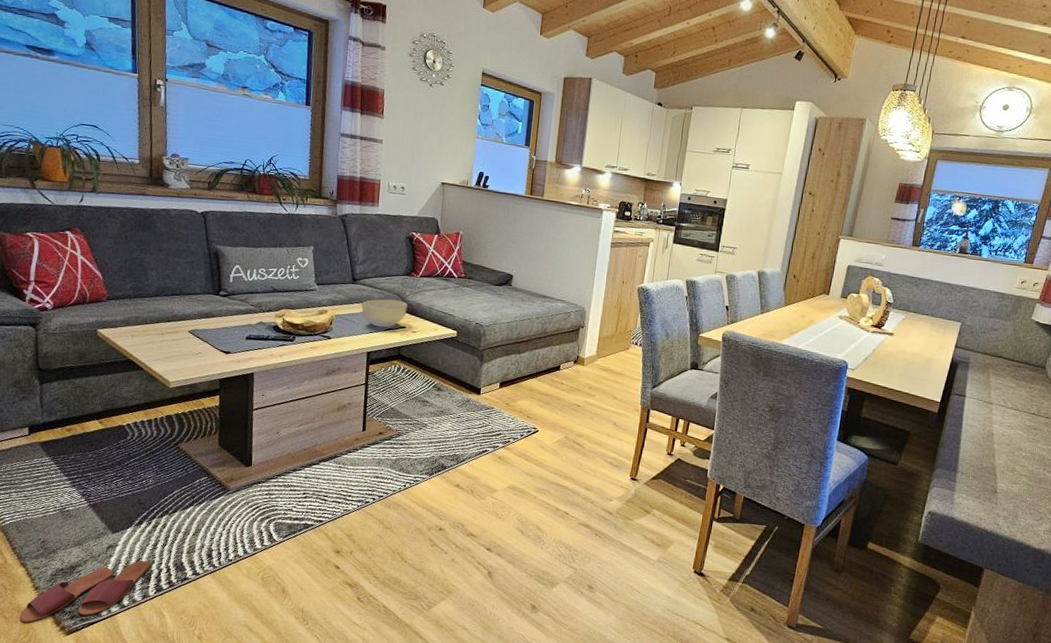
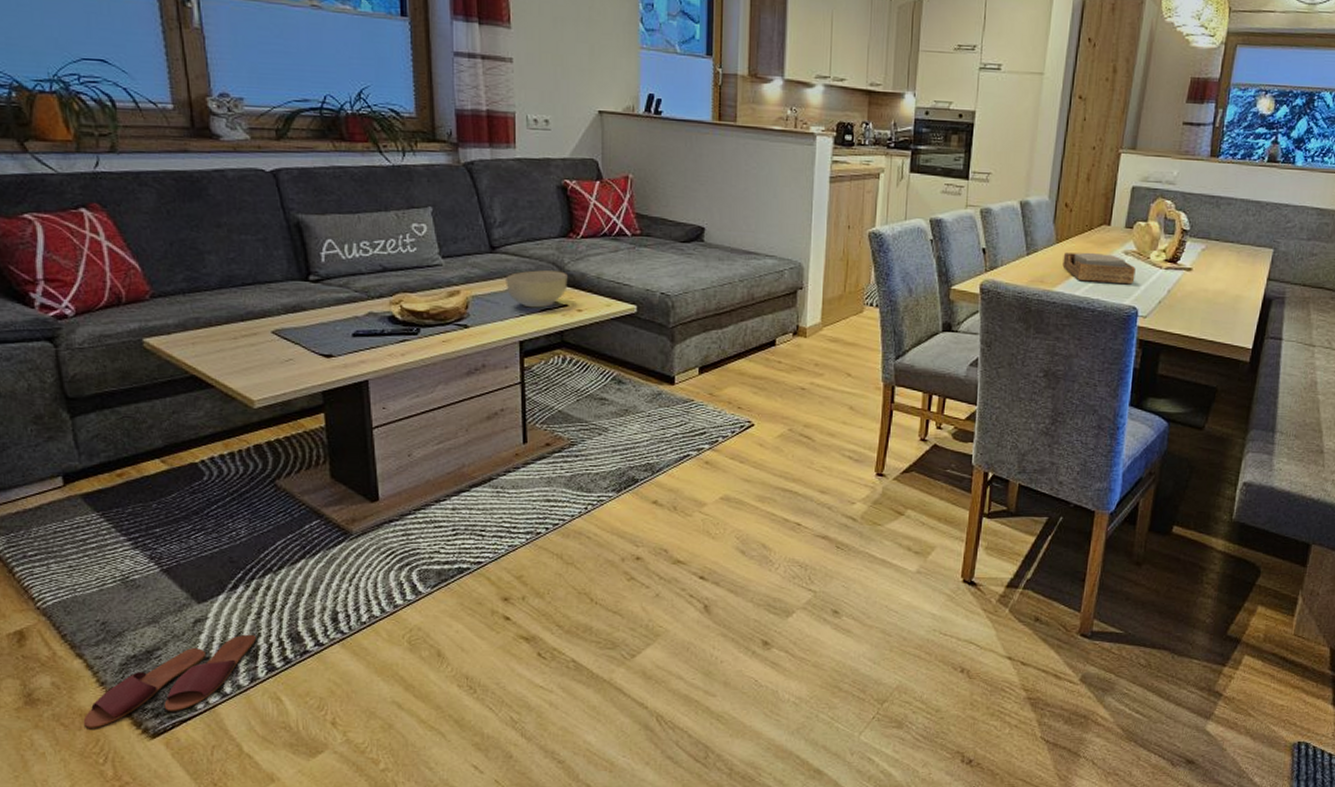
napkin holder: none [789,314,848,343] -> present [1062,252,1136,285]

